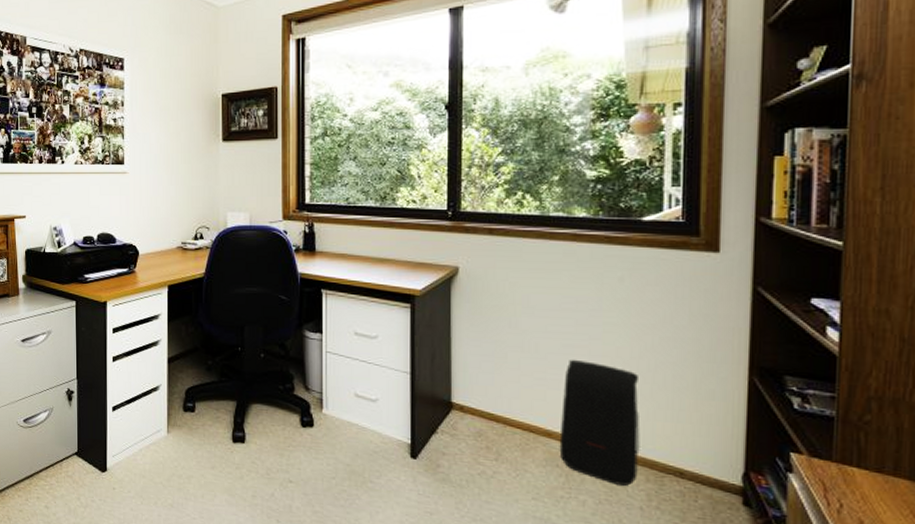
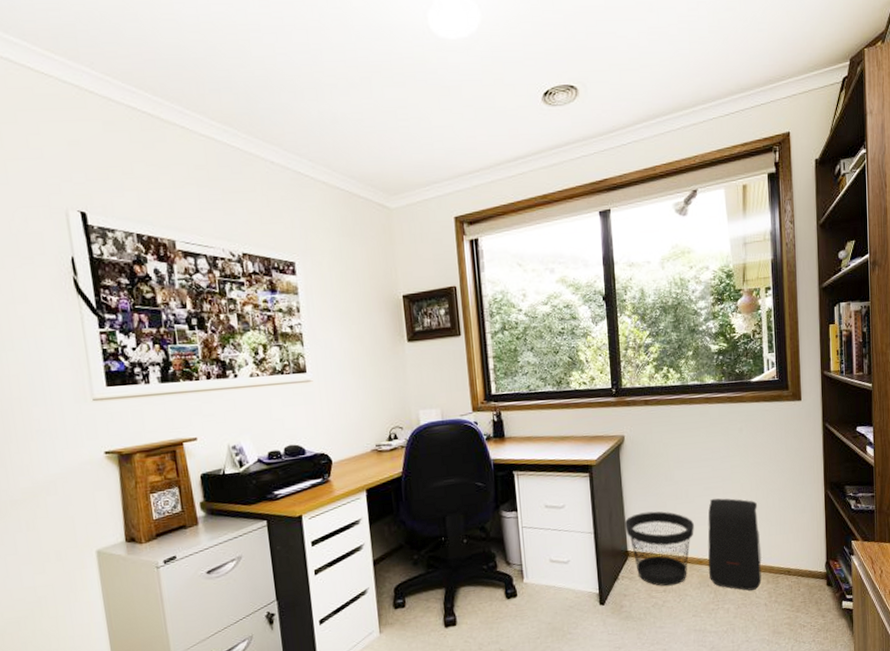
wastebasket: none [450,360,543,456] -> present [624,511,694,587]

